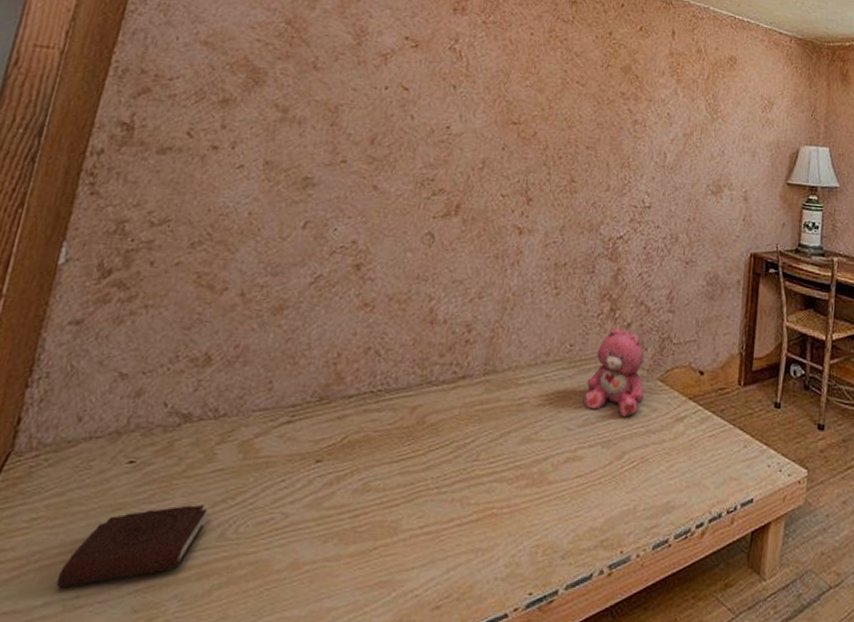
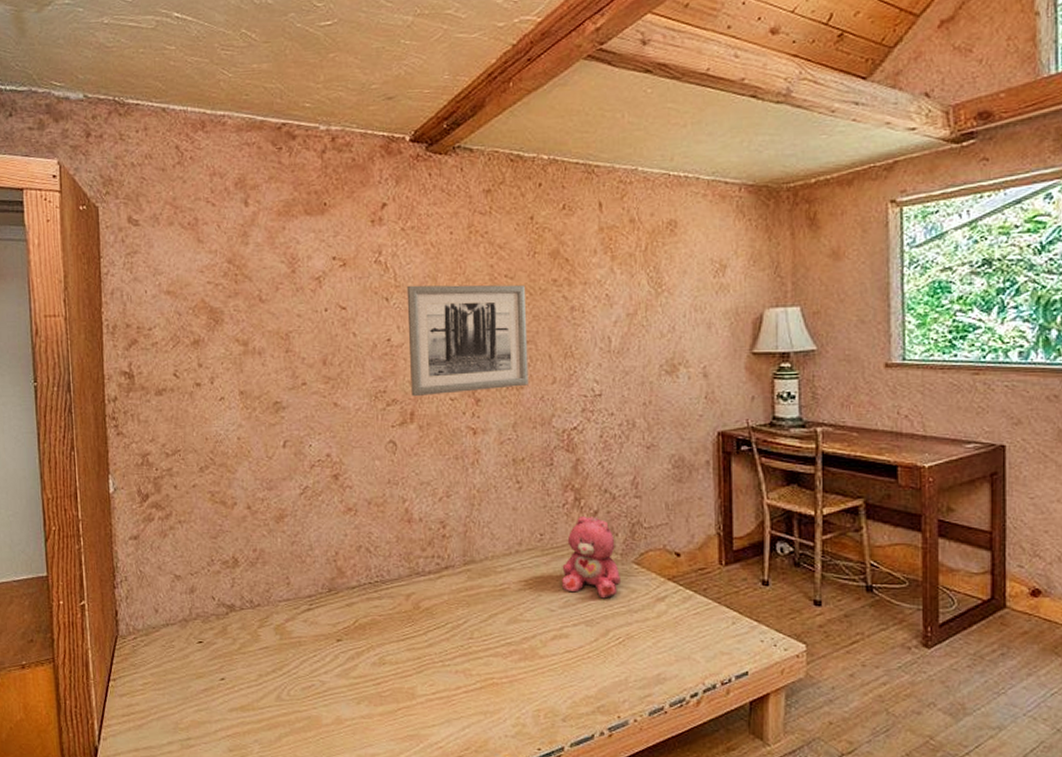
book: present [55,502,212,588] -> none [172,672,266,733]
wall art: none [461,76,594,191] -> present [406,284,529,397]

